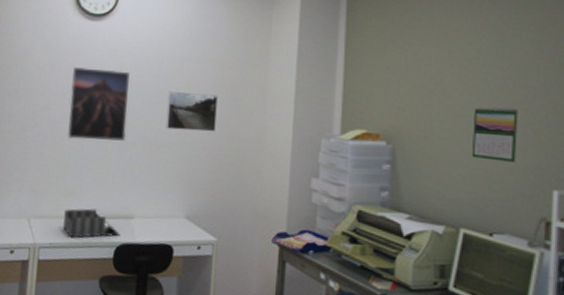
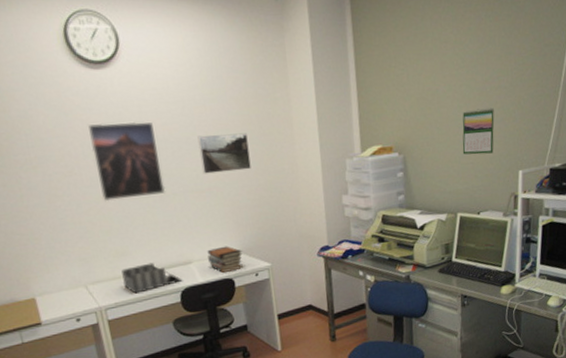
book stack: none [151,207,188,238] -> present [207,246,243,274]

